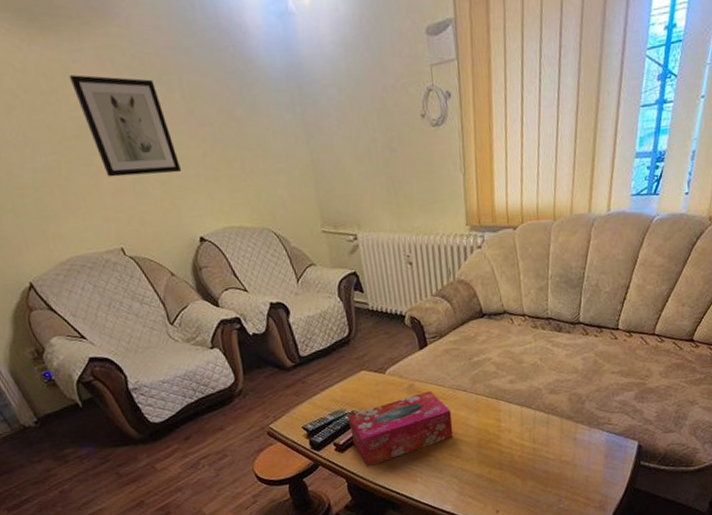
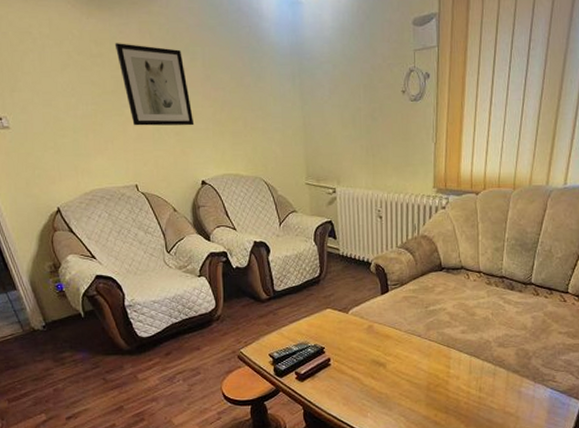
tissue box: present [347,390,453,467] -> none [310,333,405,398]

